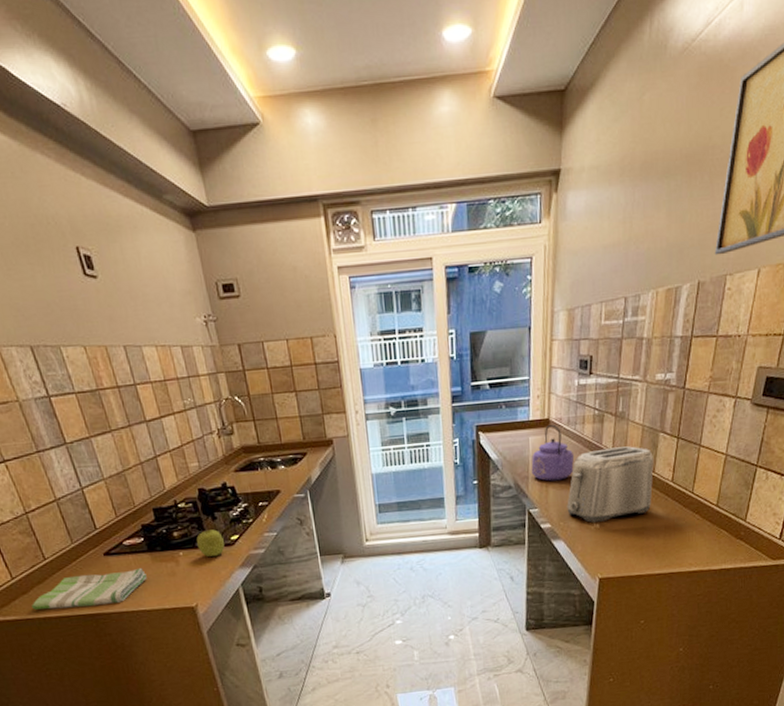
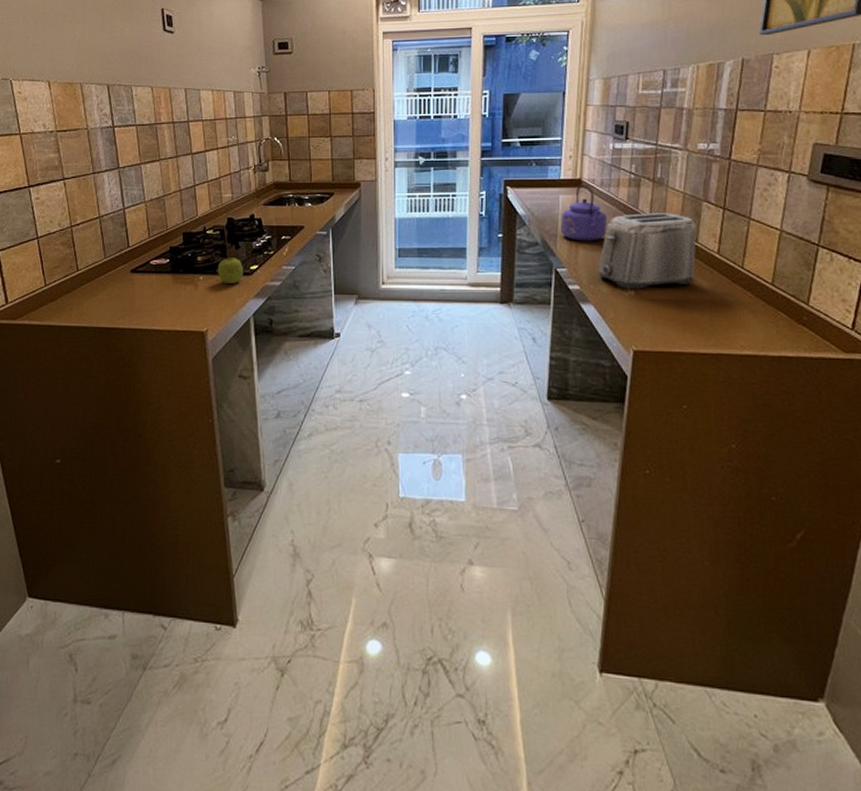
dish towel: present [32,567,147,610] -> none [56,287,165,320]

